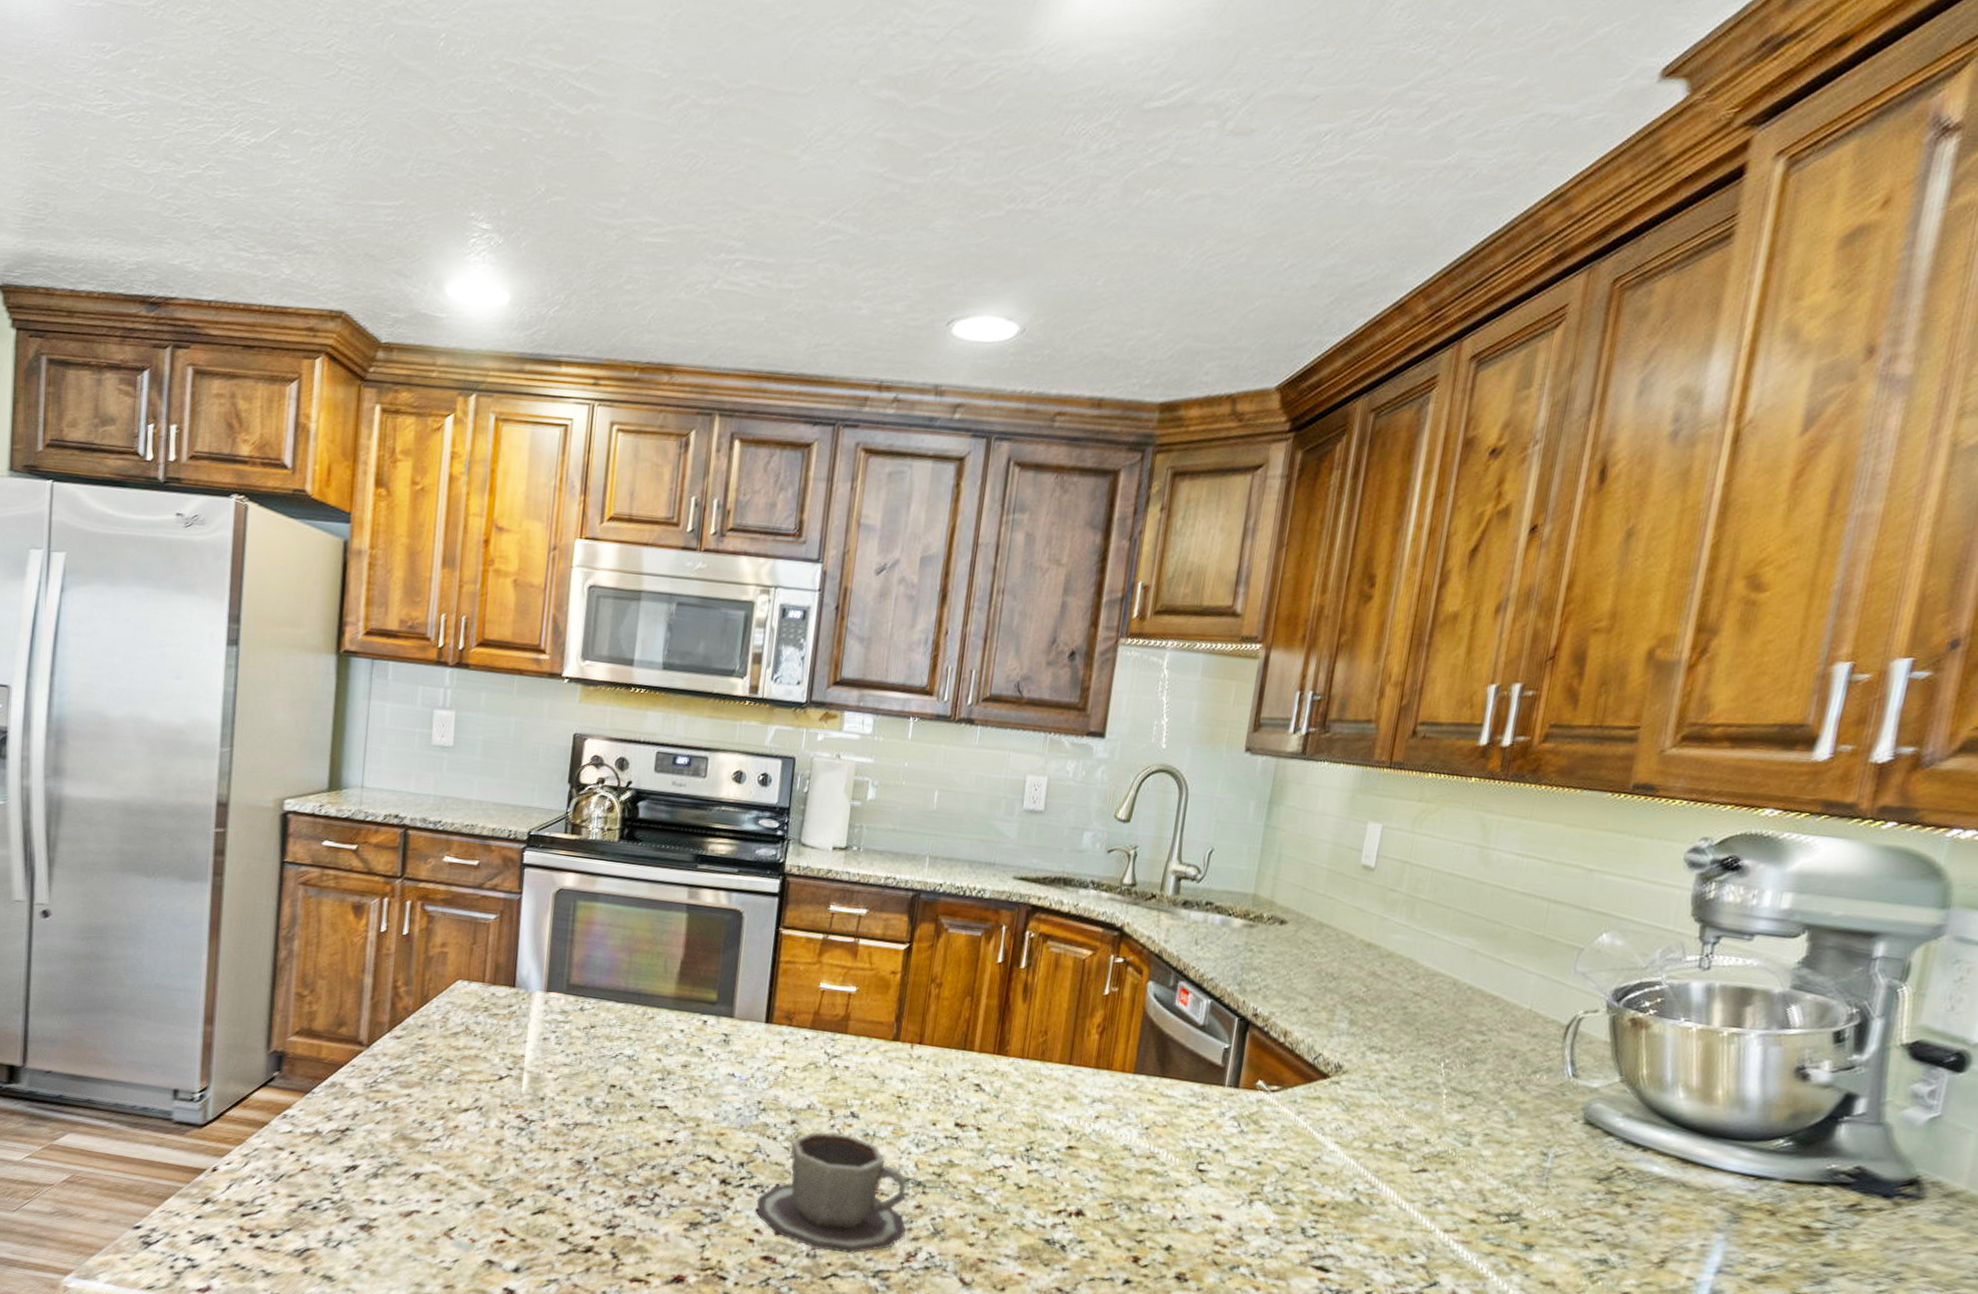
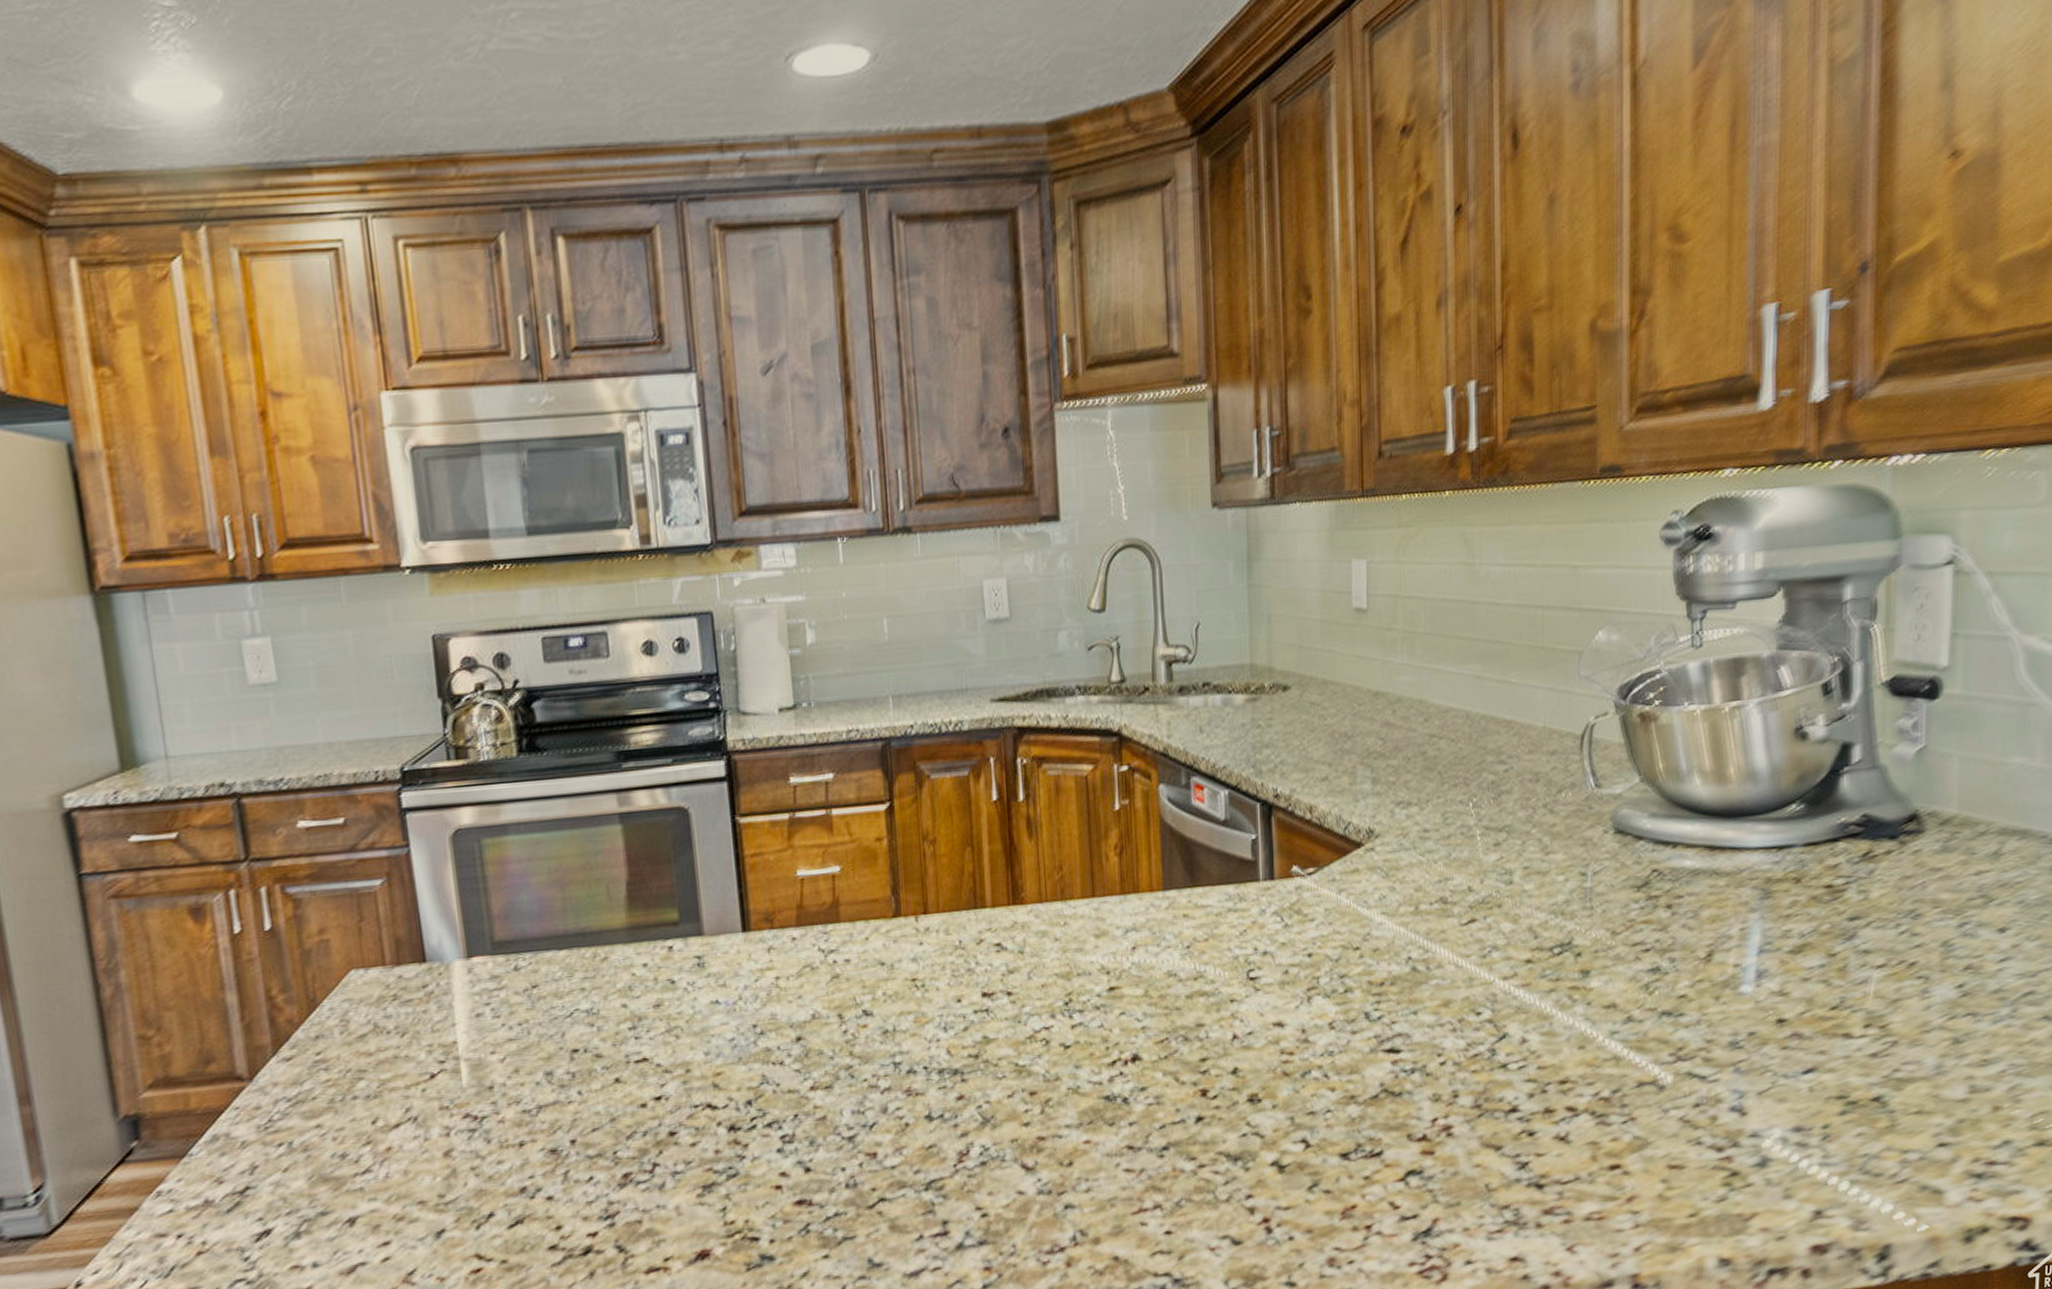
cup: present [756,1132,907,1253] -> none [775,1036,952,1177]

